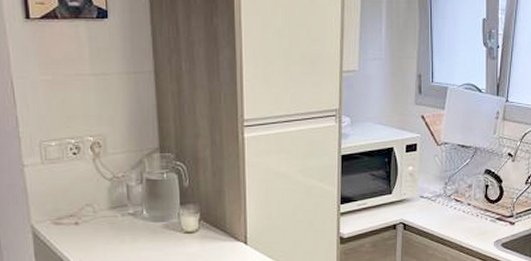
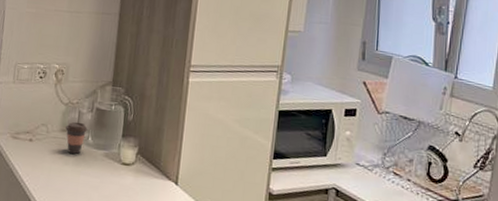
coffee cup: none [114,196,140,230] -> present [65,121,88,154]

